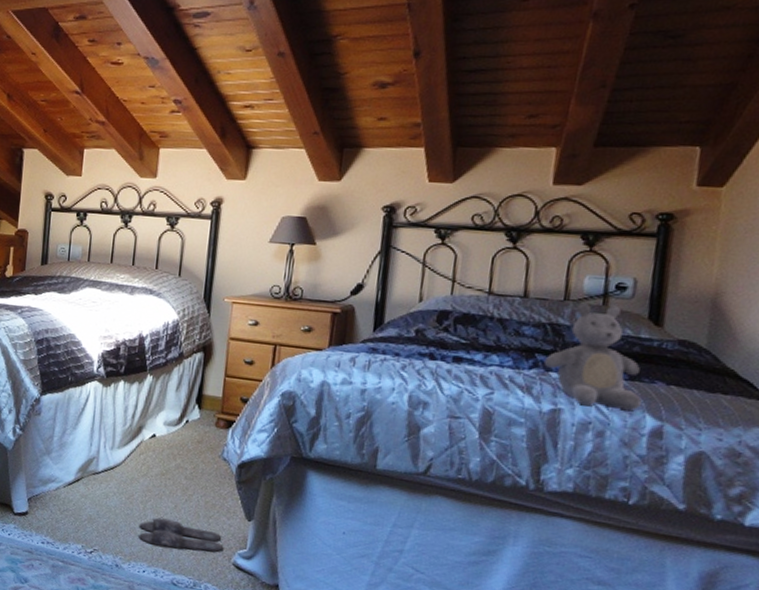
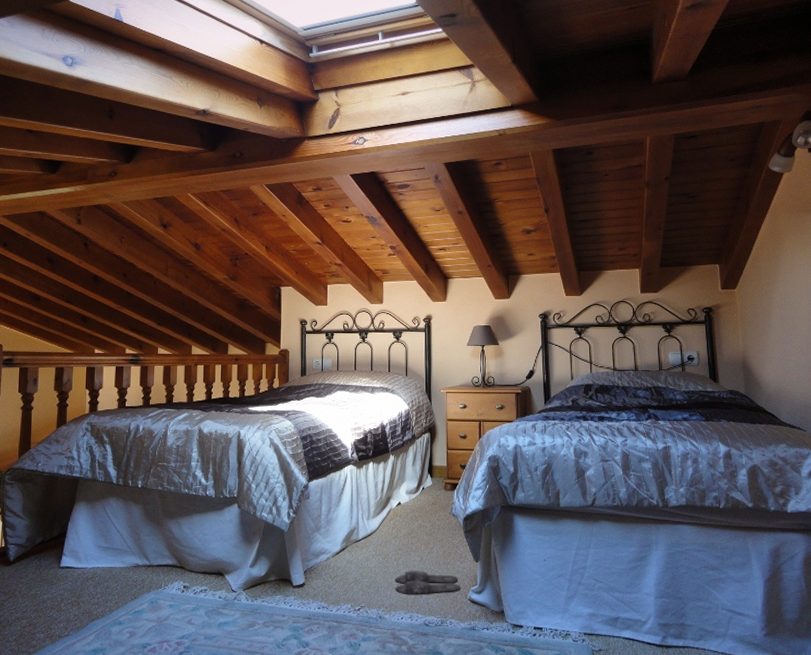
teddy bear: present [545,303,642,410] -> none [655,371,715,442]

